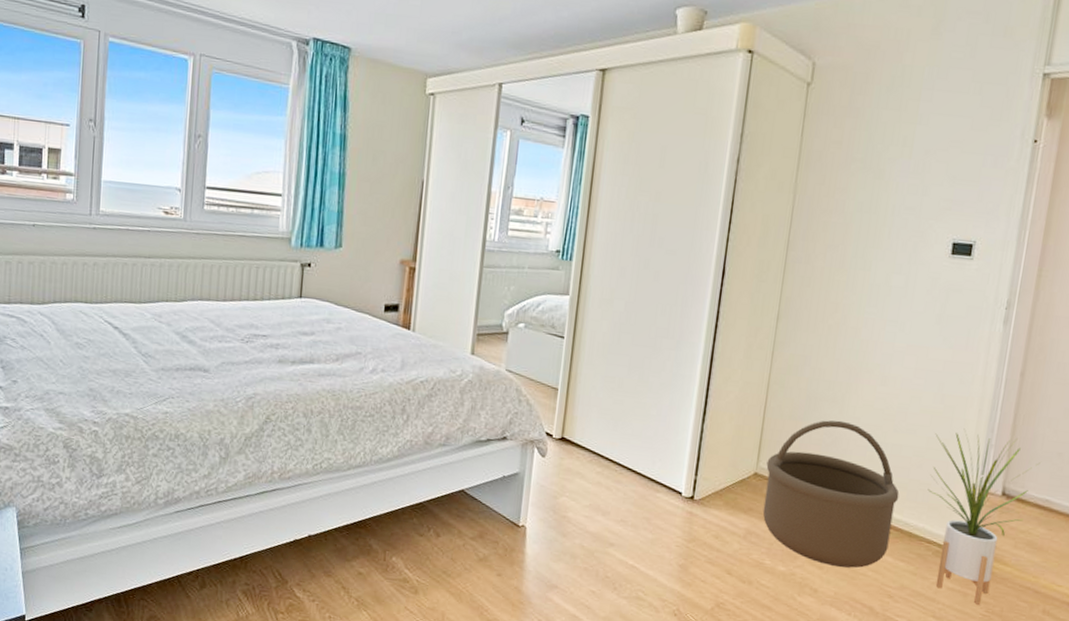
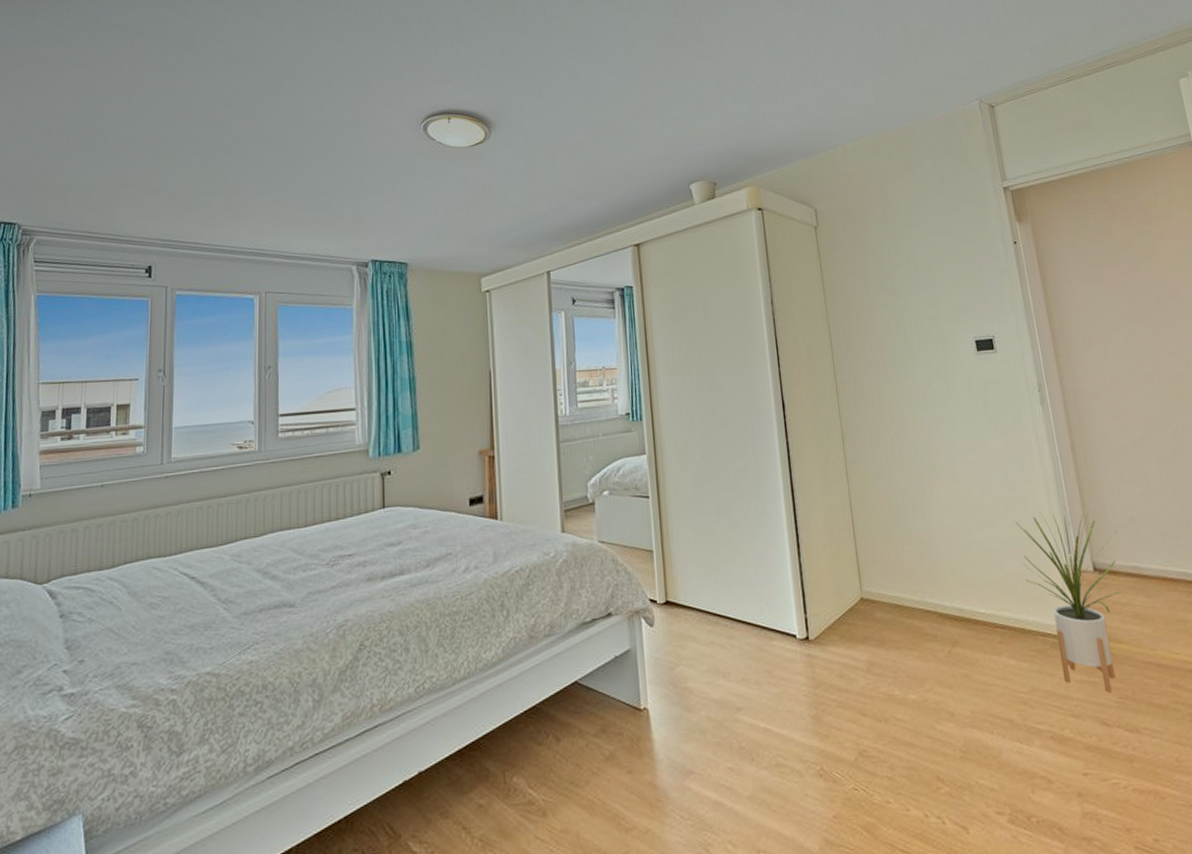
basket: present [763,420,900,568] -> none [869,527,1008,683]

